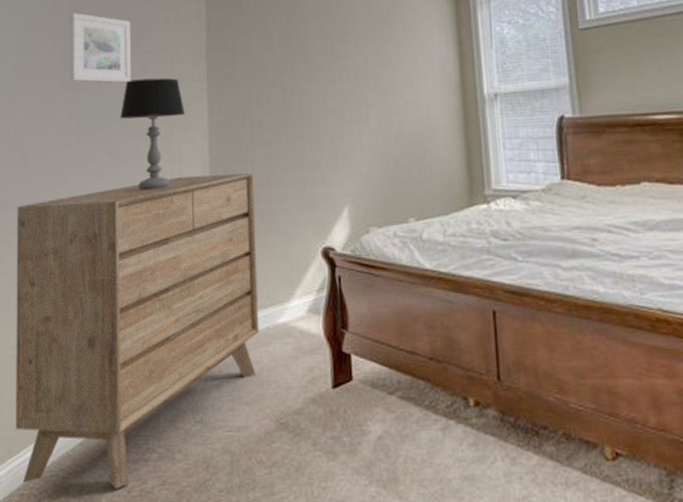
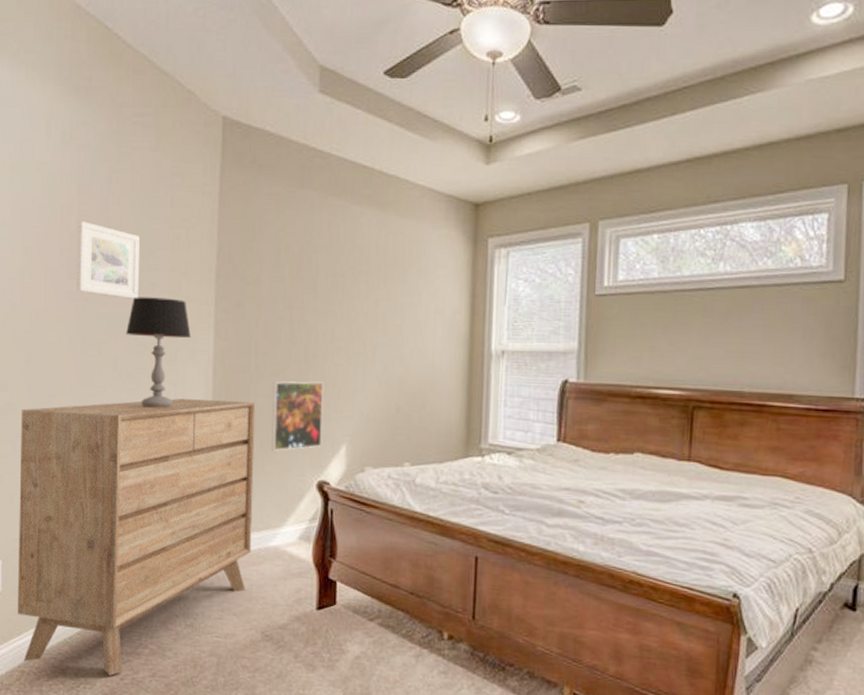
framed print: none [270,144,323,221] -> present [271,381,324,451]

